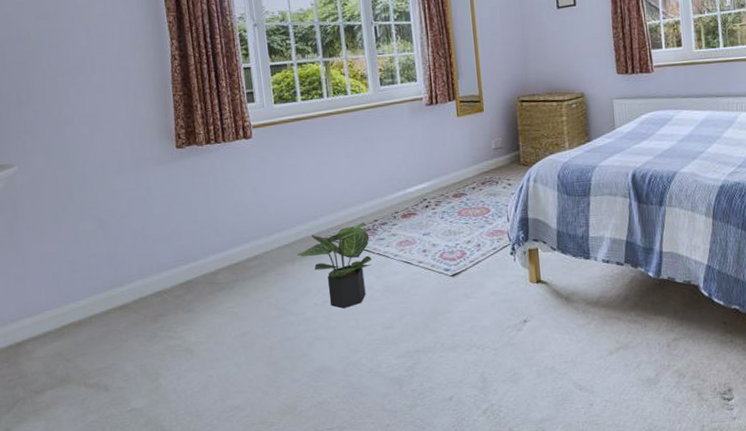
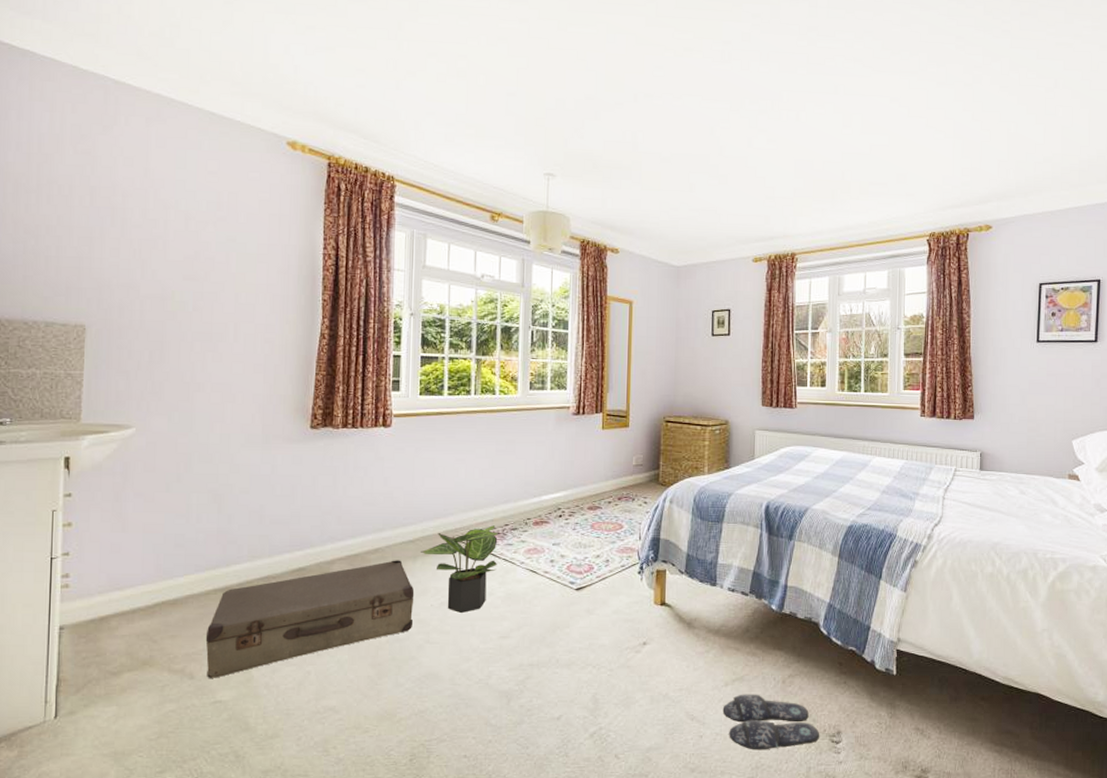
suitcase: none [112,264,300,389] -> present [205,560,415,678]
slippers: none [610,359,710,413] -> present [722,694,819,750]

